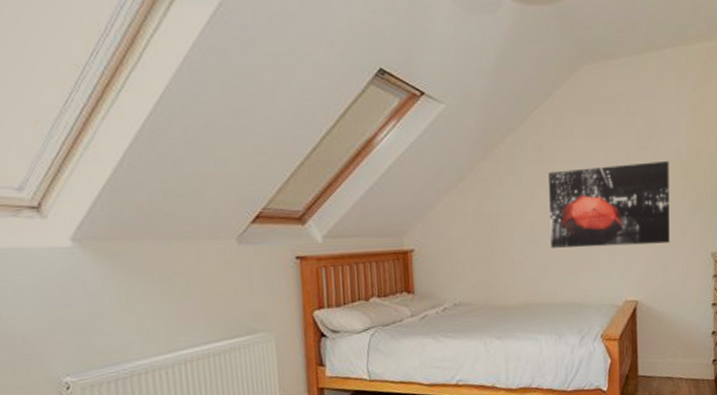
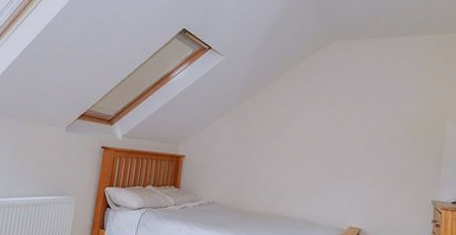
wall art: present [549,160,670,248] -> none [291,115,399,186]

